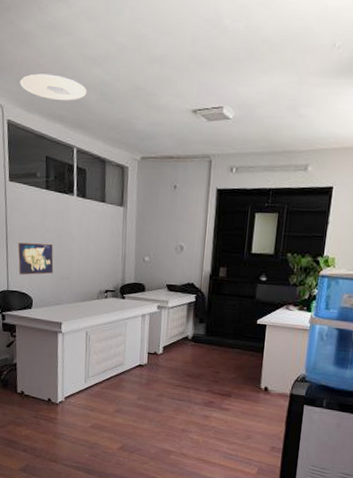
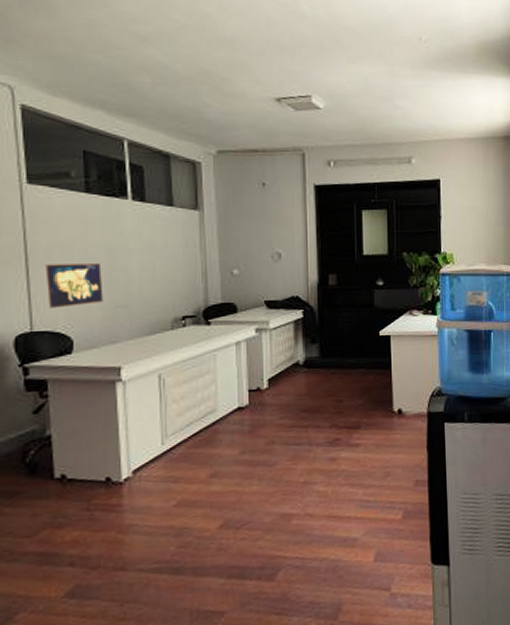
ceiling light: present [20,73,87,101] -> none [38,49,137,84]

